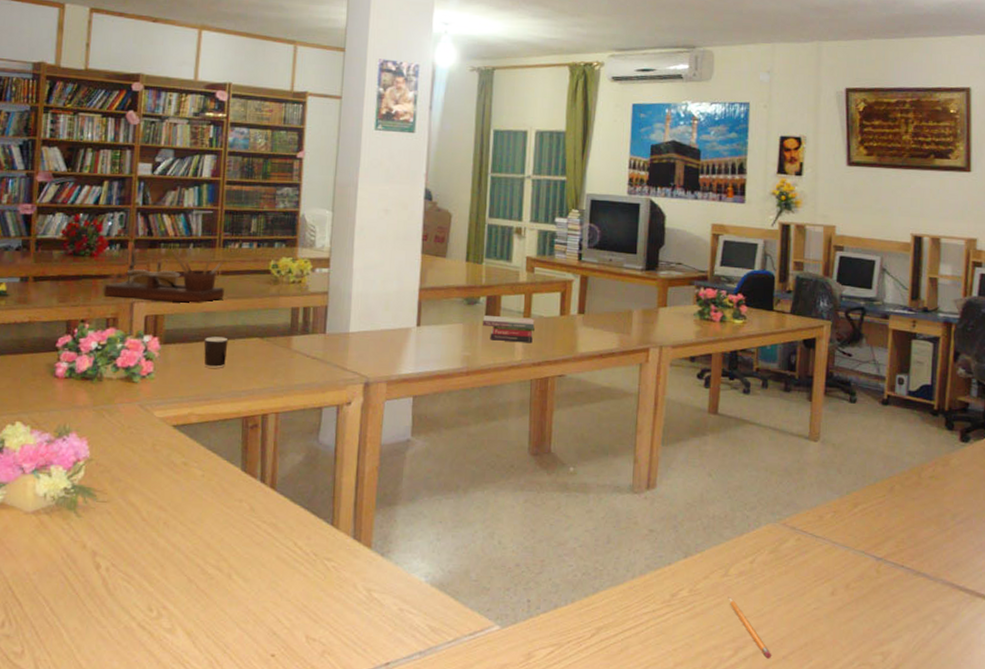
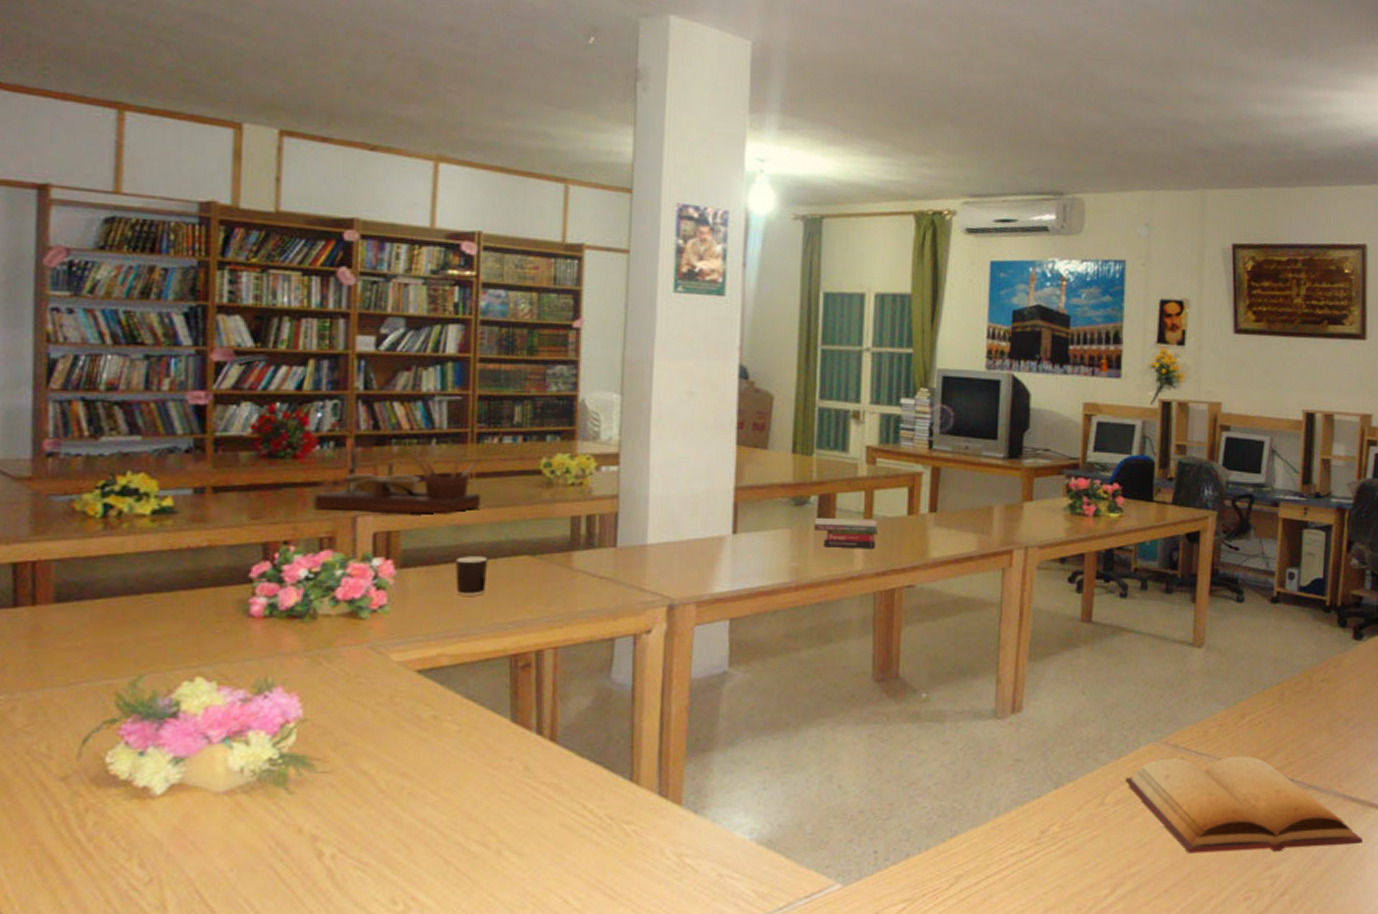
pencil: present [728,597,771,659] -> none [1104,829,1152,894]
bible: none [746,538,971,631] -> present [1125,755,1364,854]

